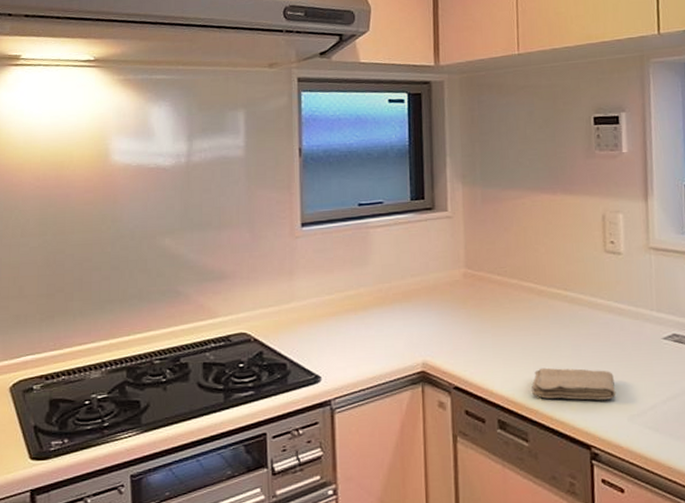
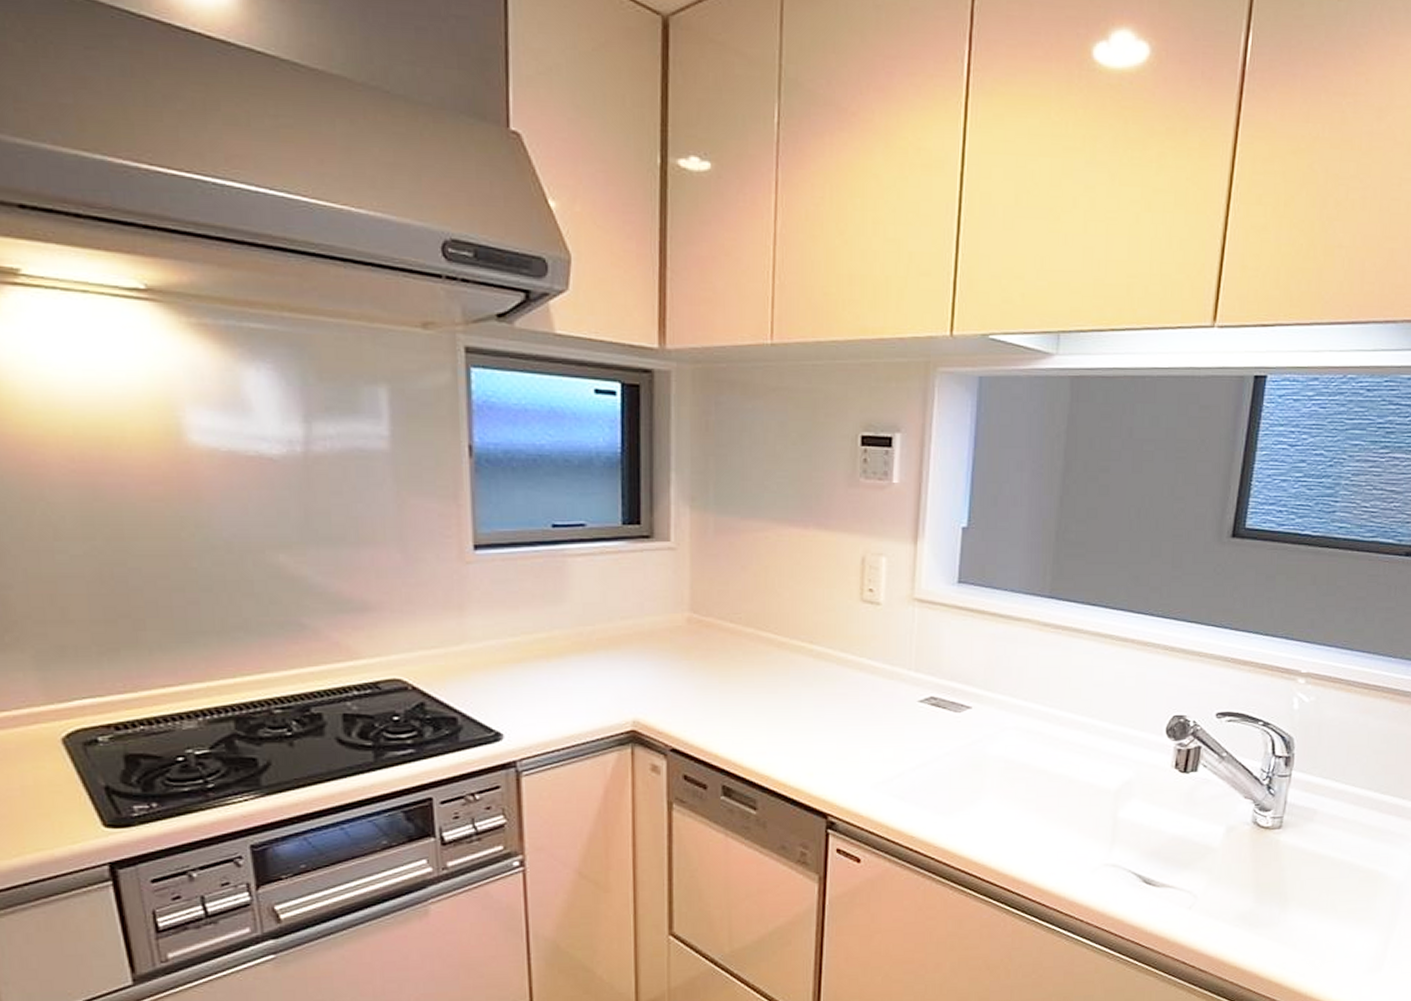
washcloth: present [532,367,616,400] -> none [764,730,861,766]

